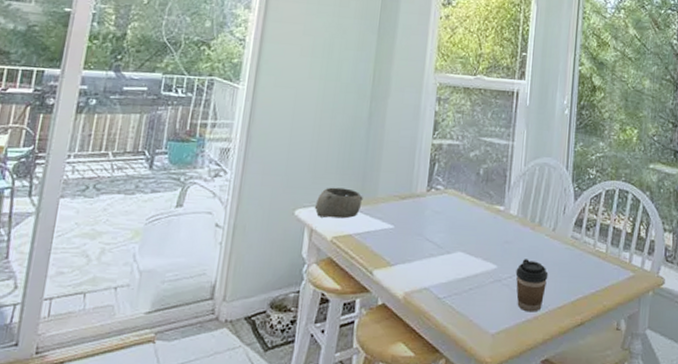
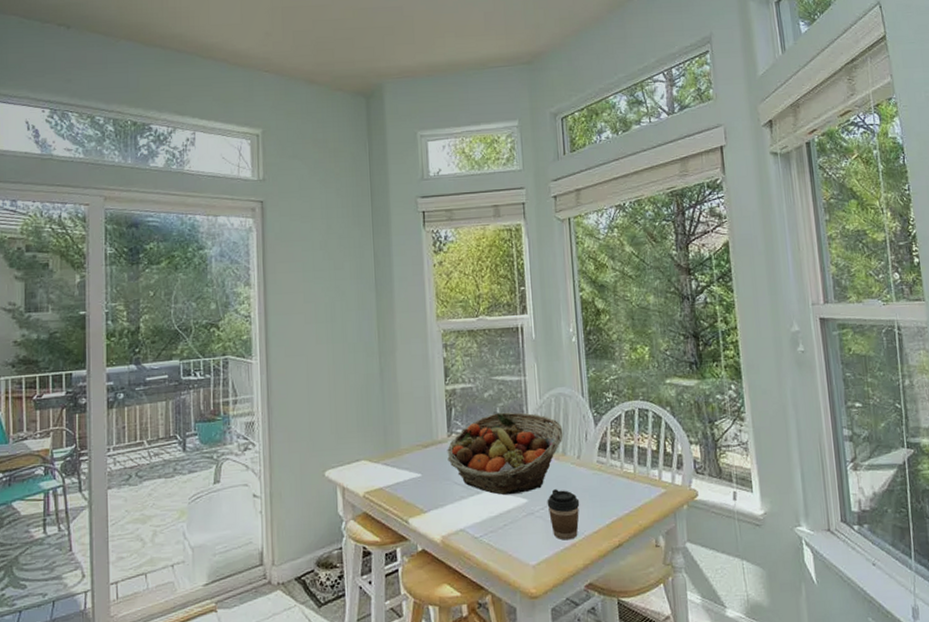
bowl: present [314,187,363,219] -> none [342,444,387,475]
fruit basket: none [423,174,543,259] -> present [447,412,563,495]

